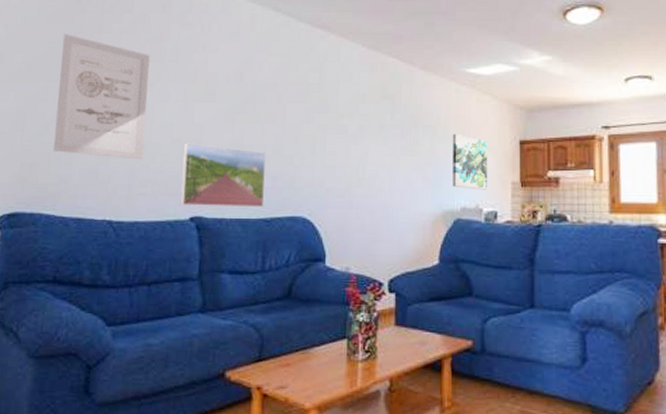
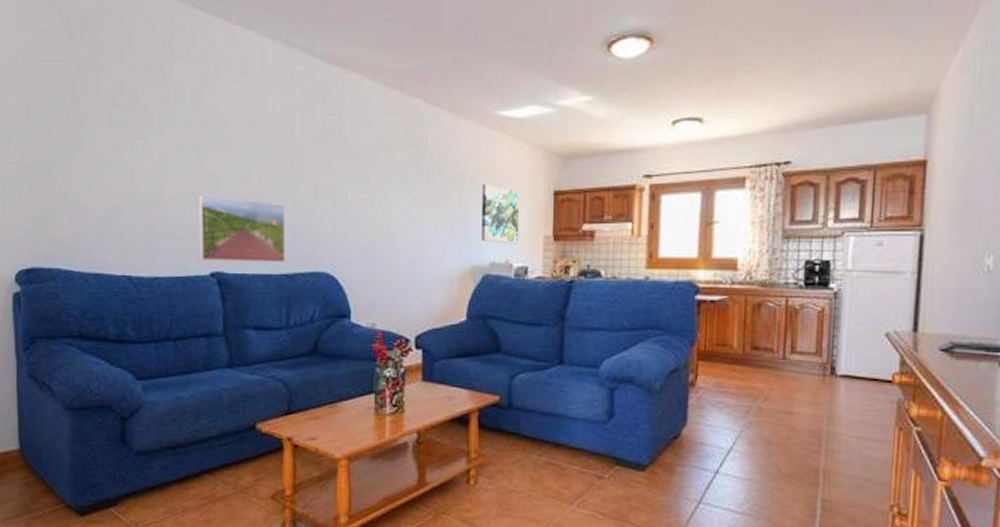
wall art: present [53,33,150,160] -> none [60,73,157,213]

